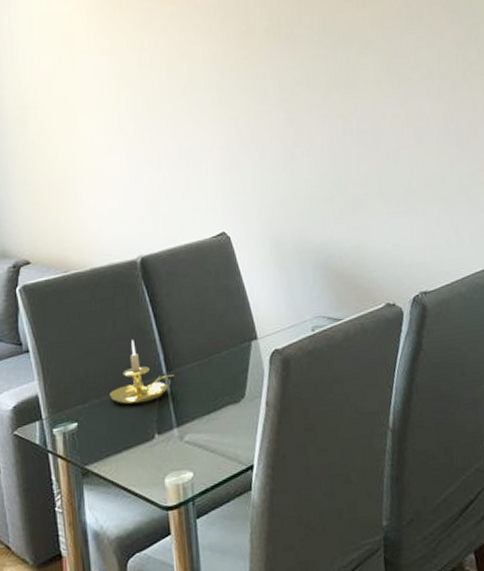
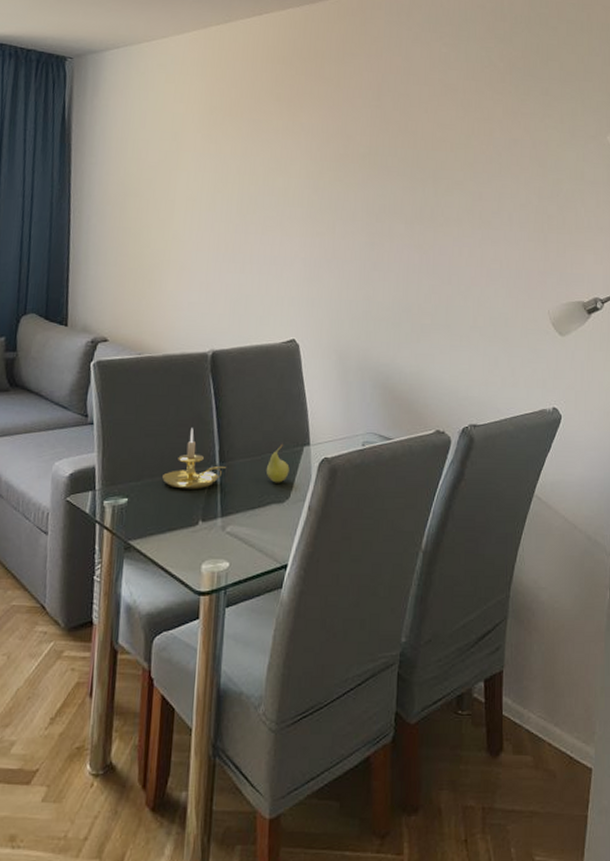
fruit: none [216,342,241,383] -> present [266,444,290,483]

